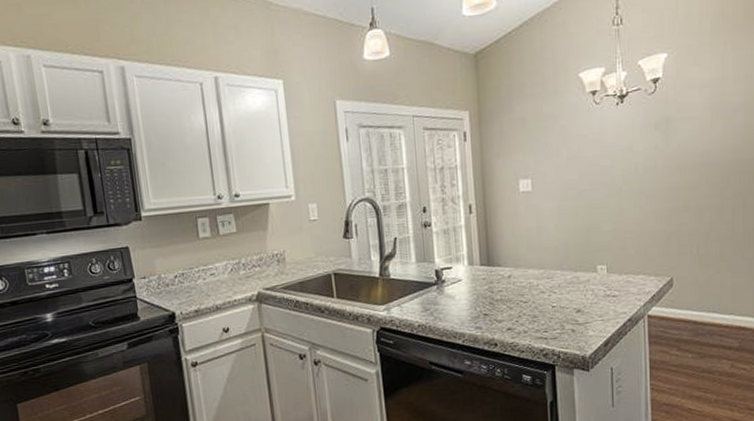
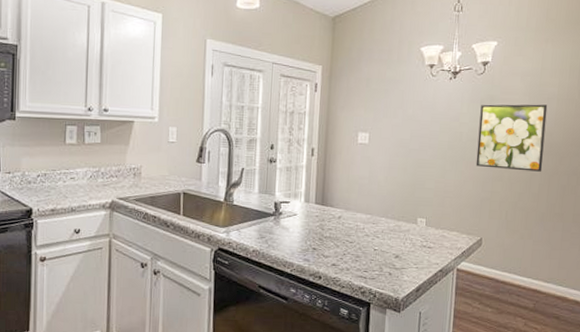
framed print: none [656,117,734,199] -> present [475,104,548,172]

